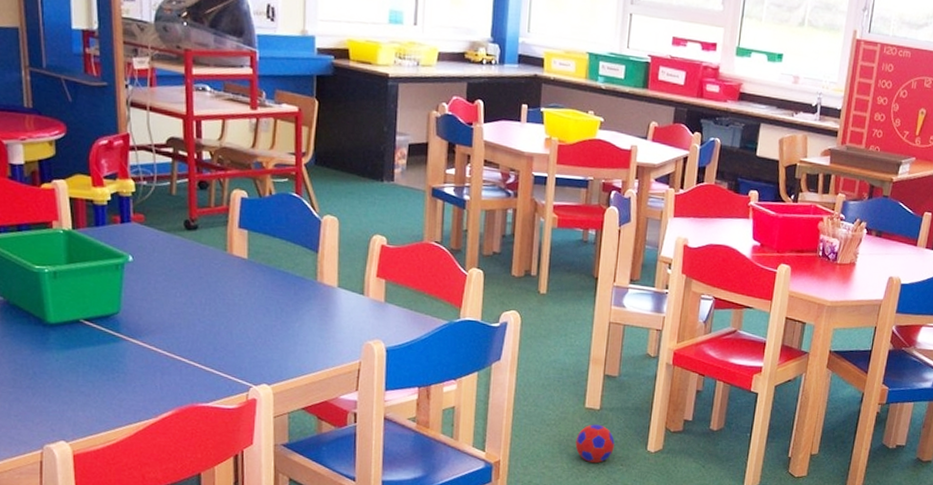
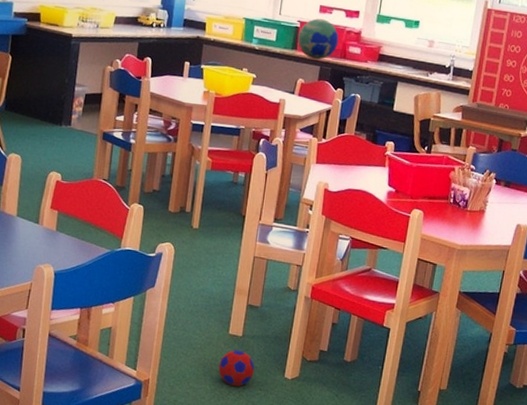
globe: none [648,52,695,101] -> present [297,18,339,60]

